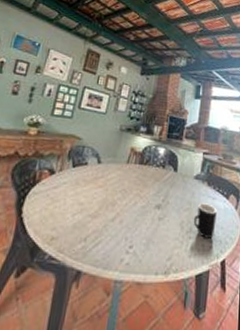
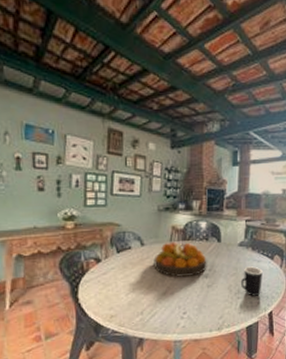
fruit bowl: none [106,163,162,205] -> present [153,241,207,277]

